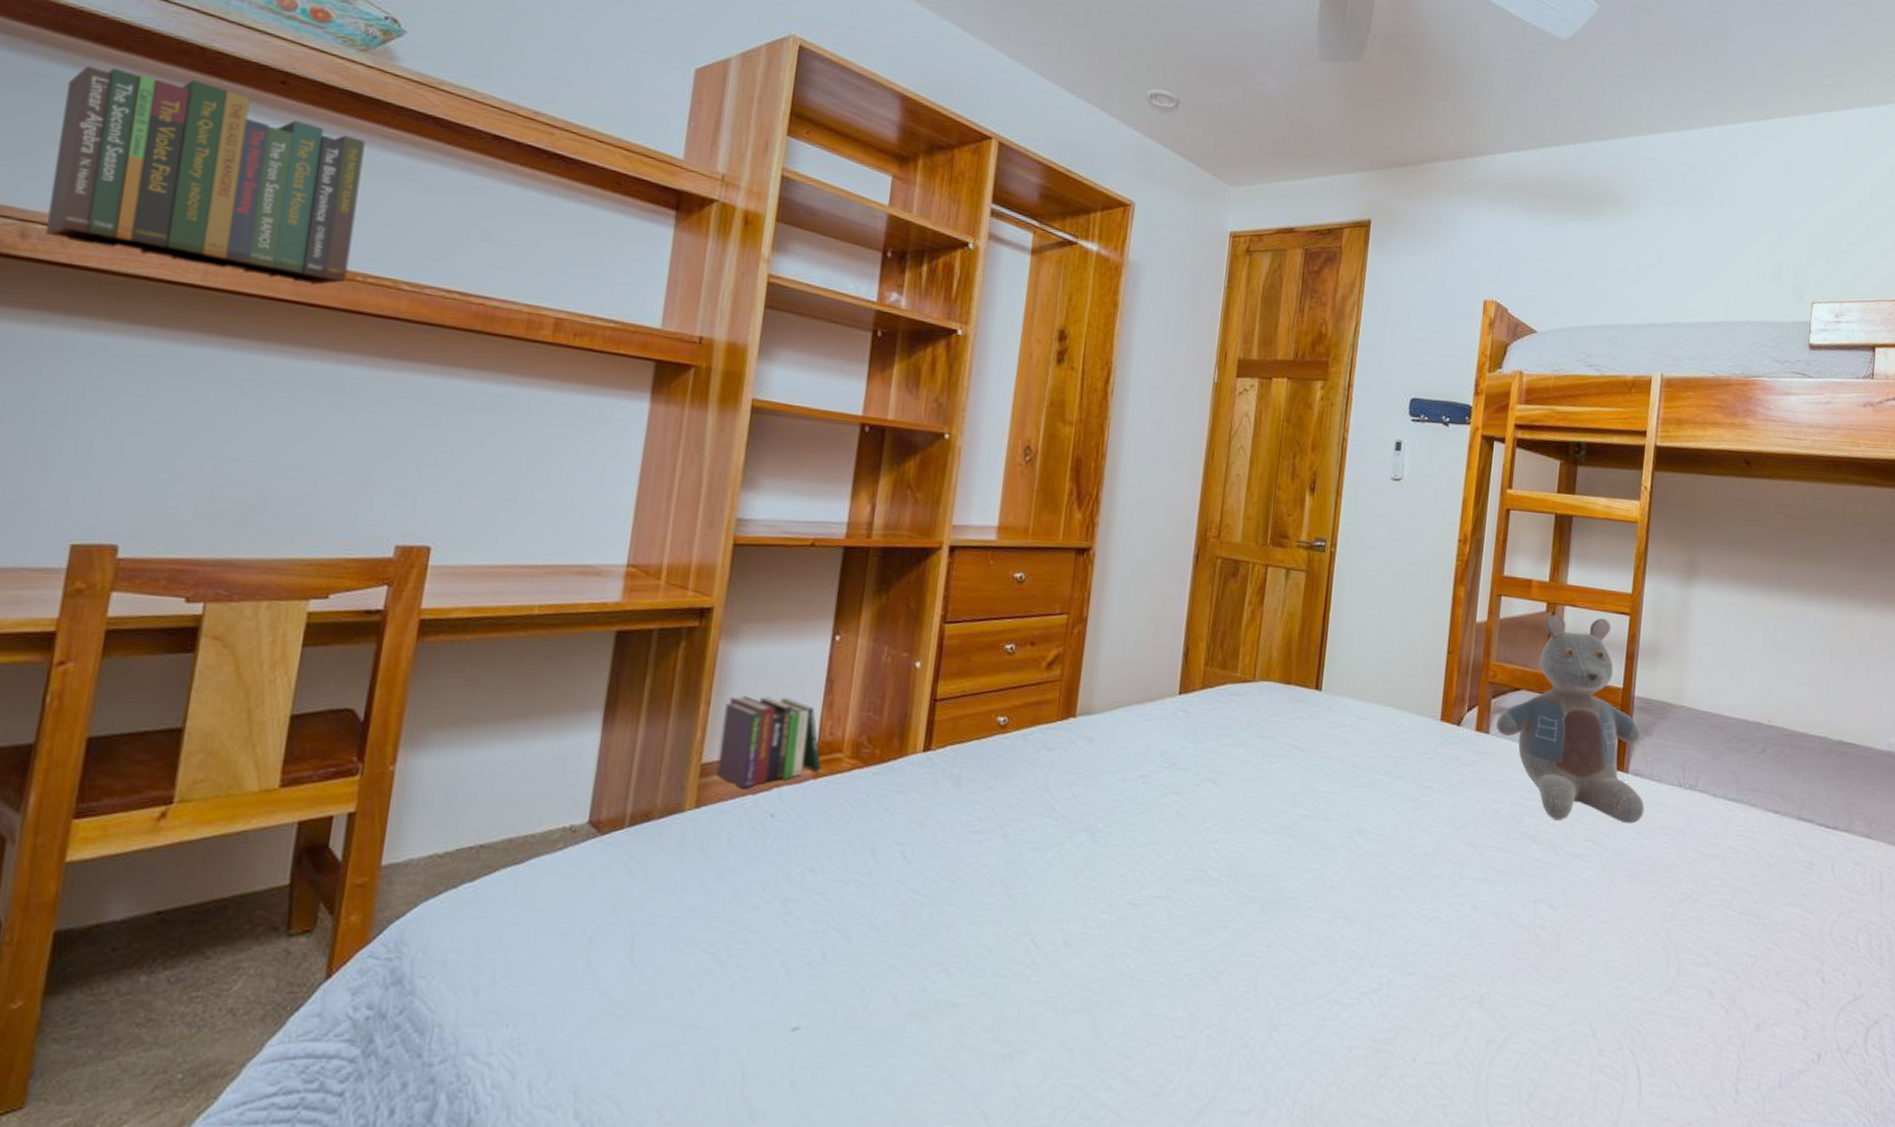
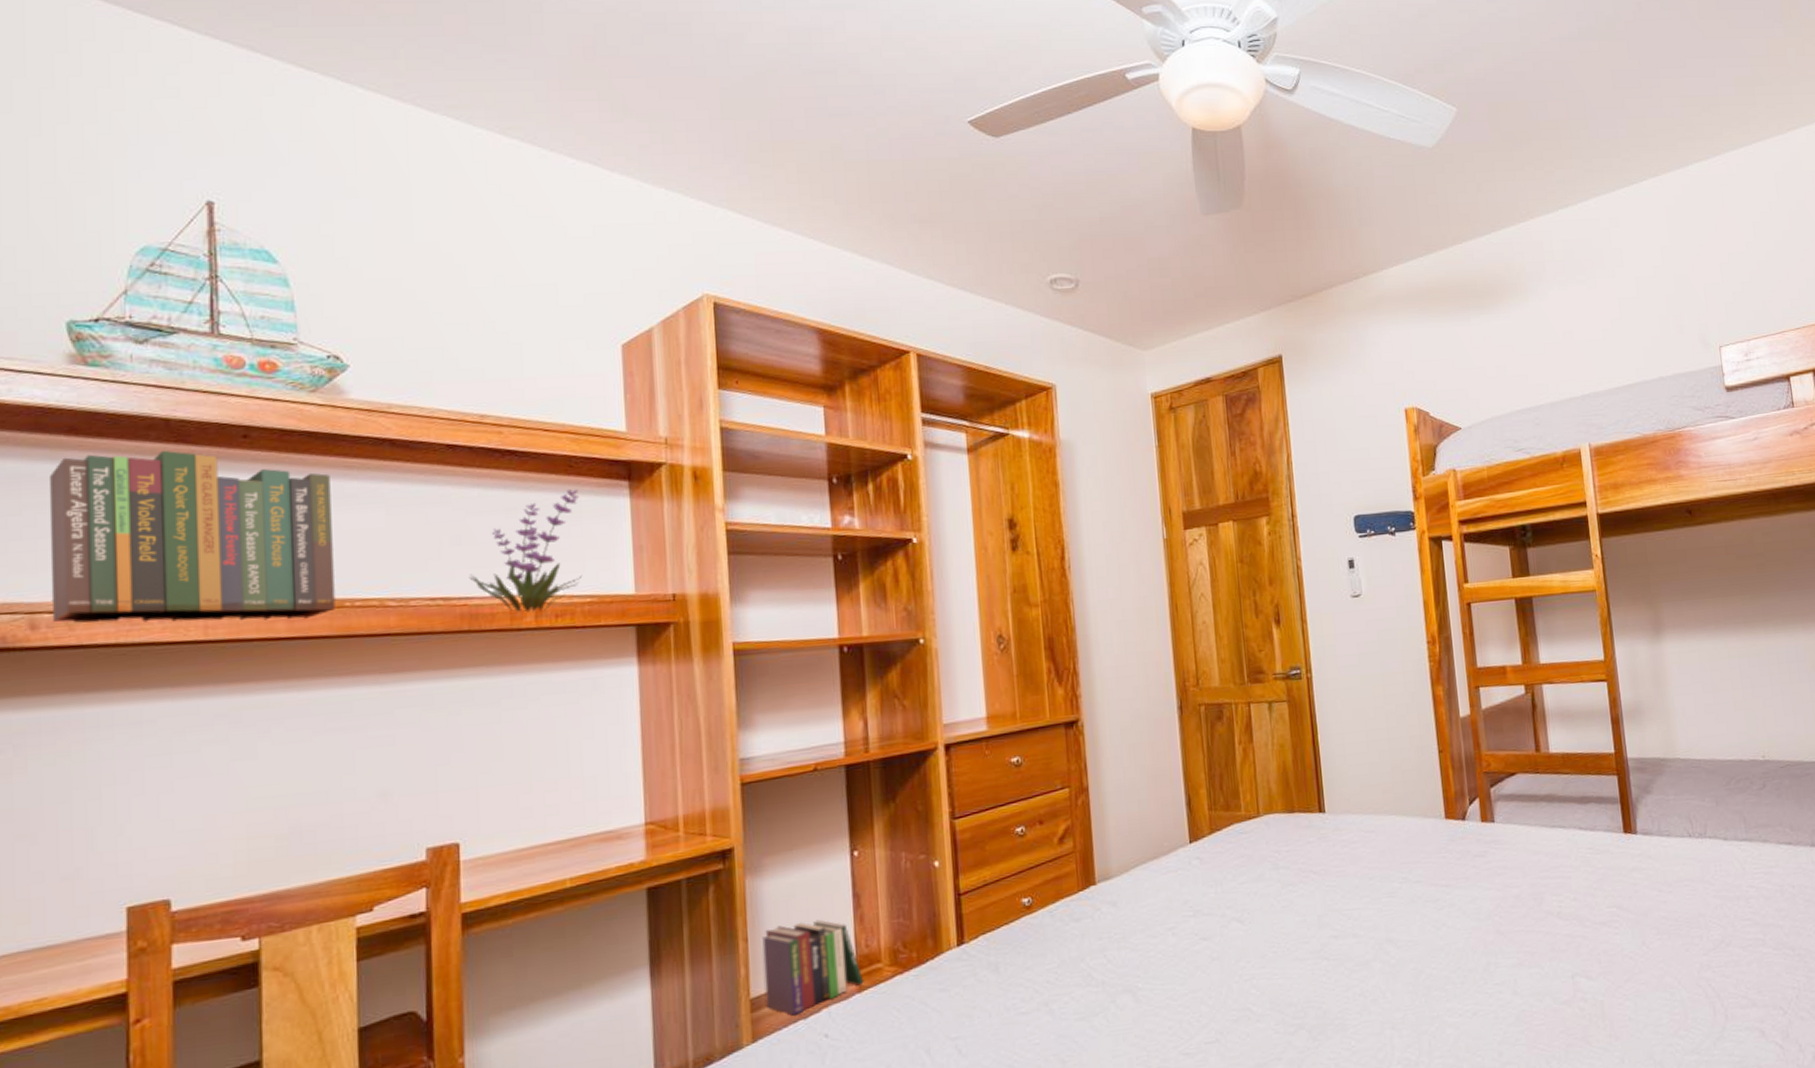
plant: none [491,207,623,328] -> present [468,489,583,613]
stuffed animal: present [1495,615,1645,824] -> none [1499,689,1661,893]

